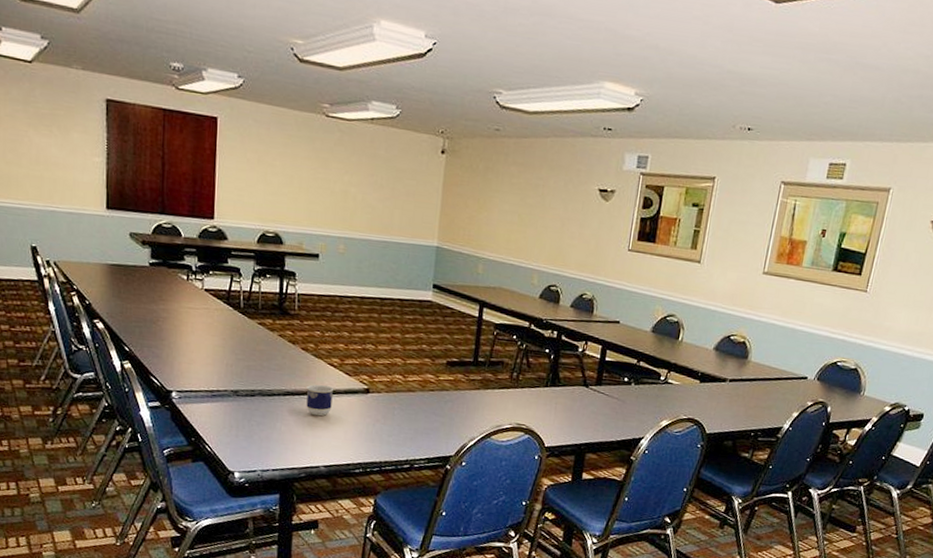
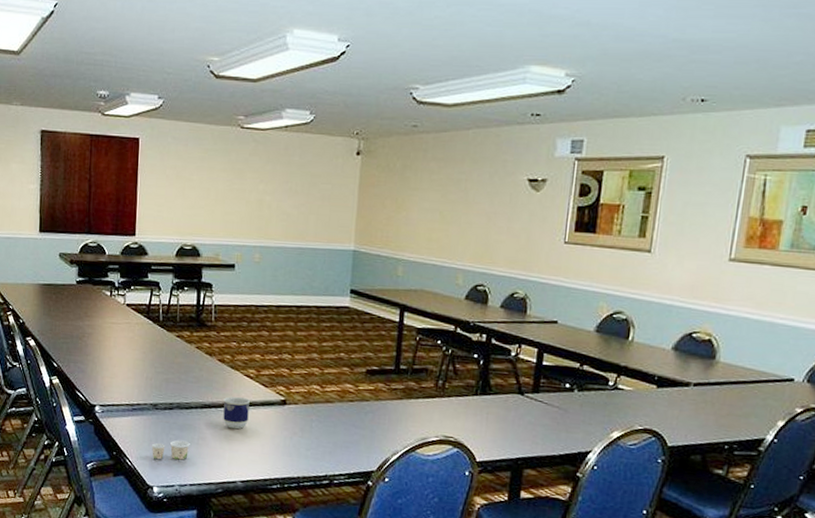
paper cup: none [233,426,273,446] -> present [152,440,190,460]

